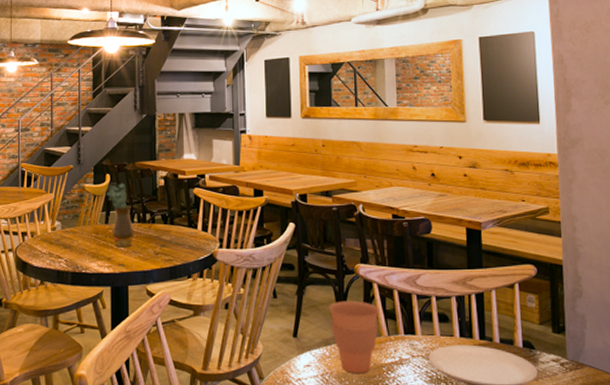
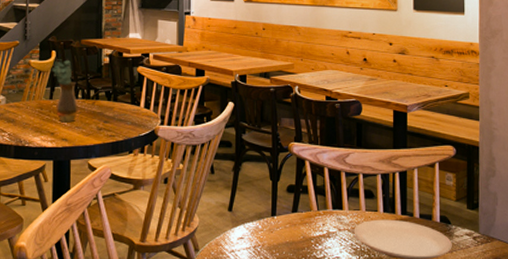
cup: present [329,300,379,374] -> none [263,177,310,246]

